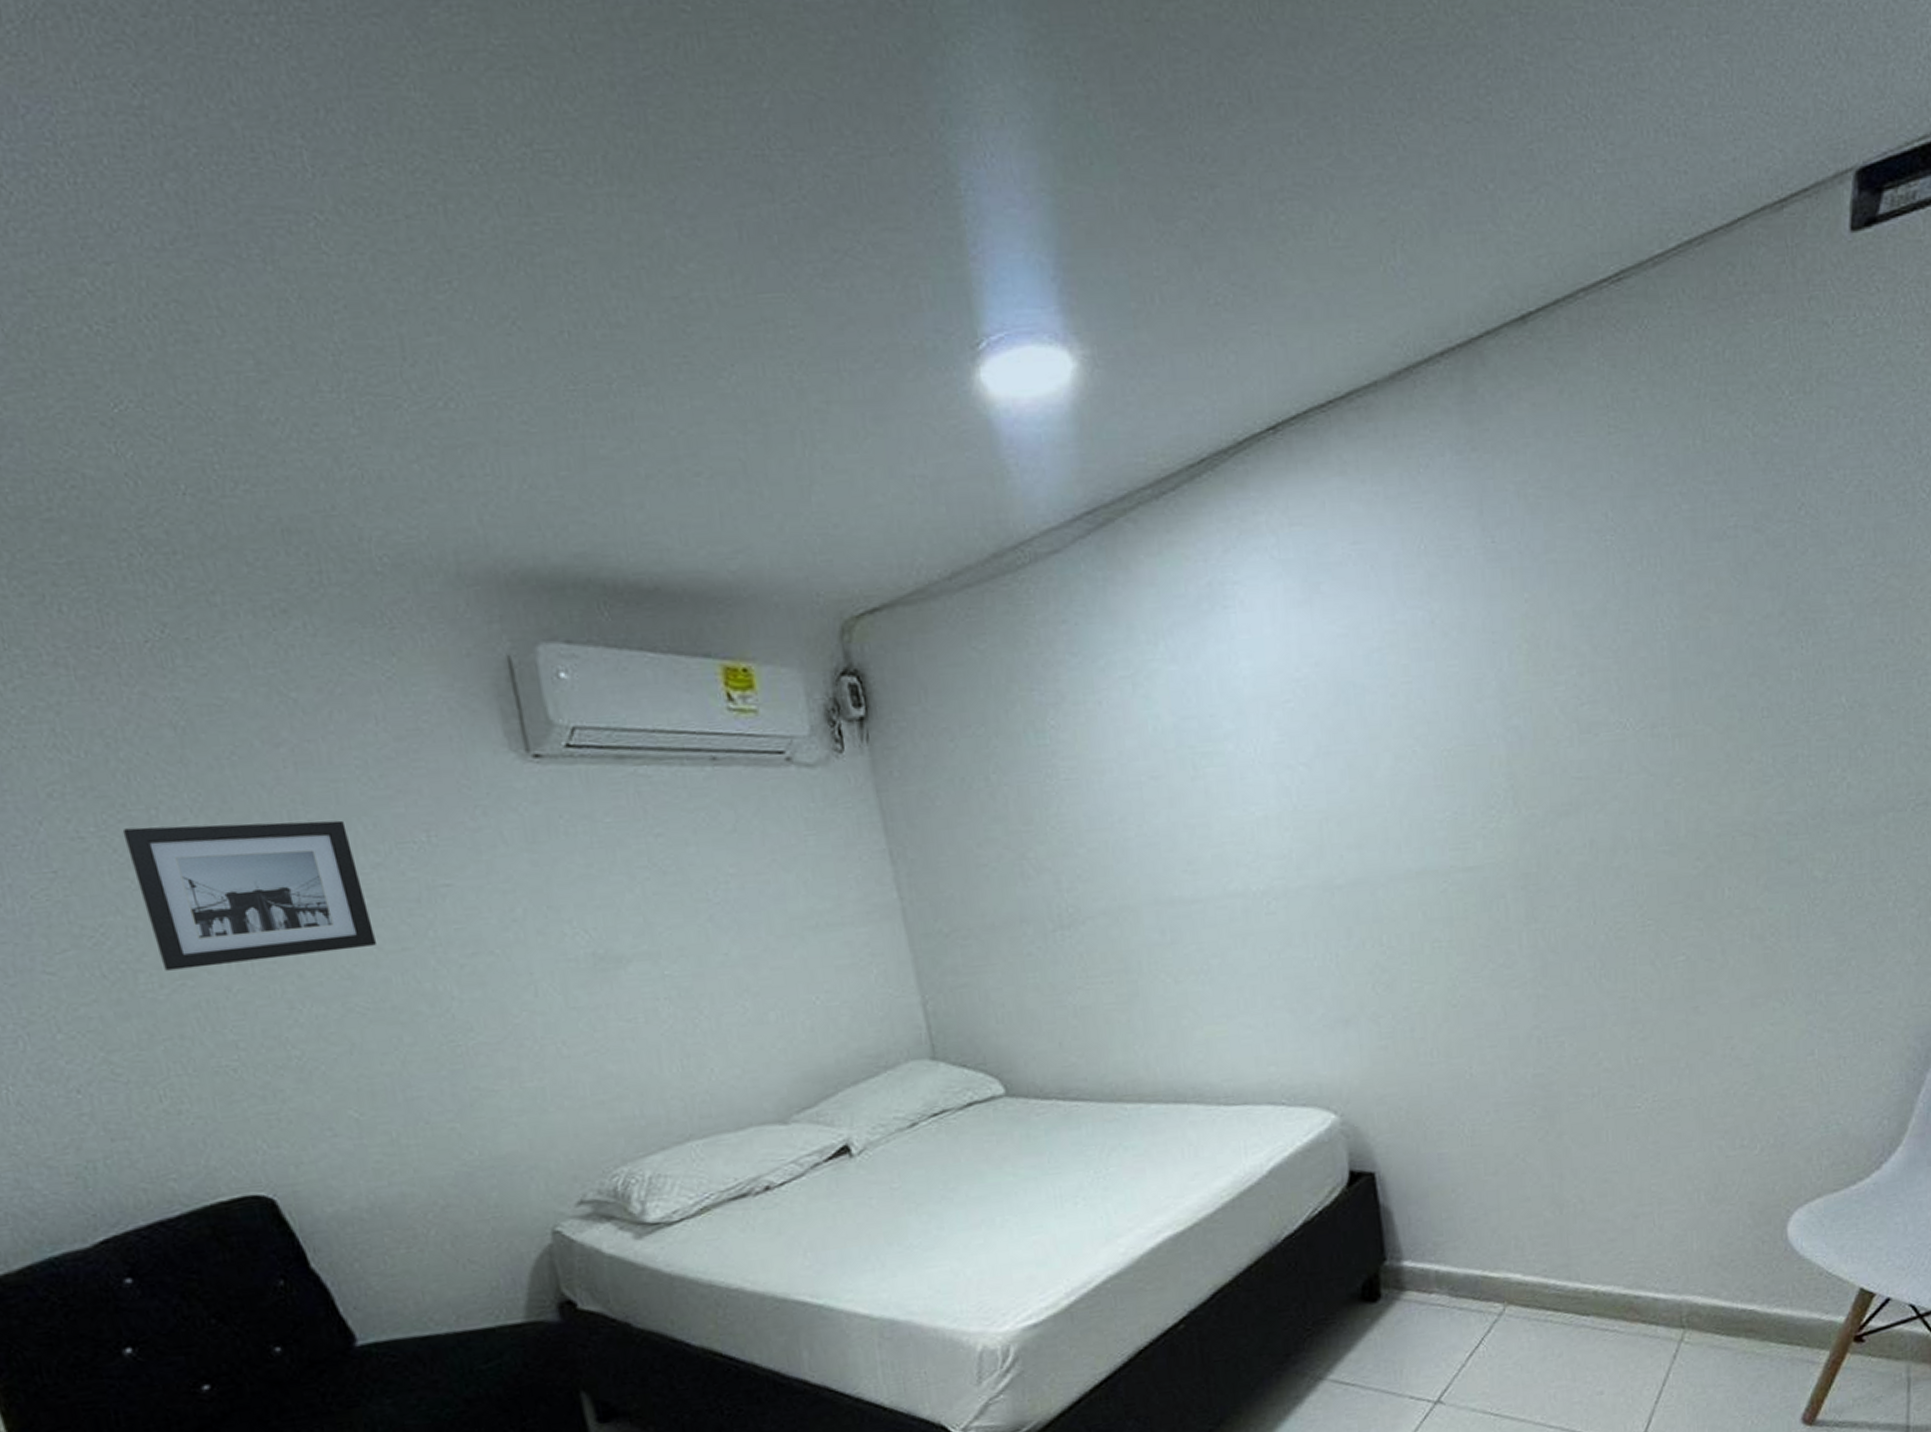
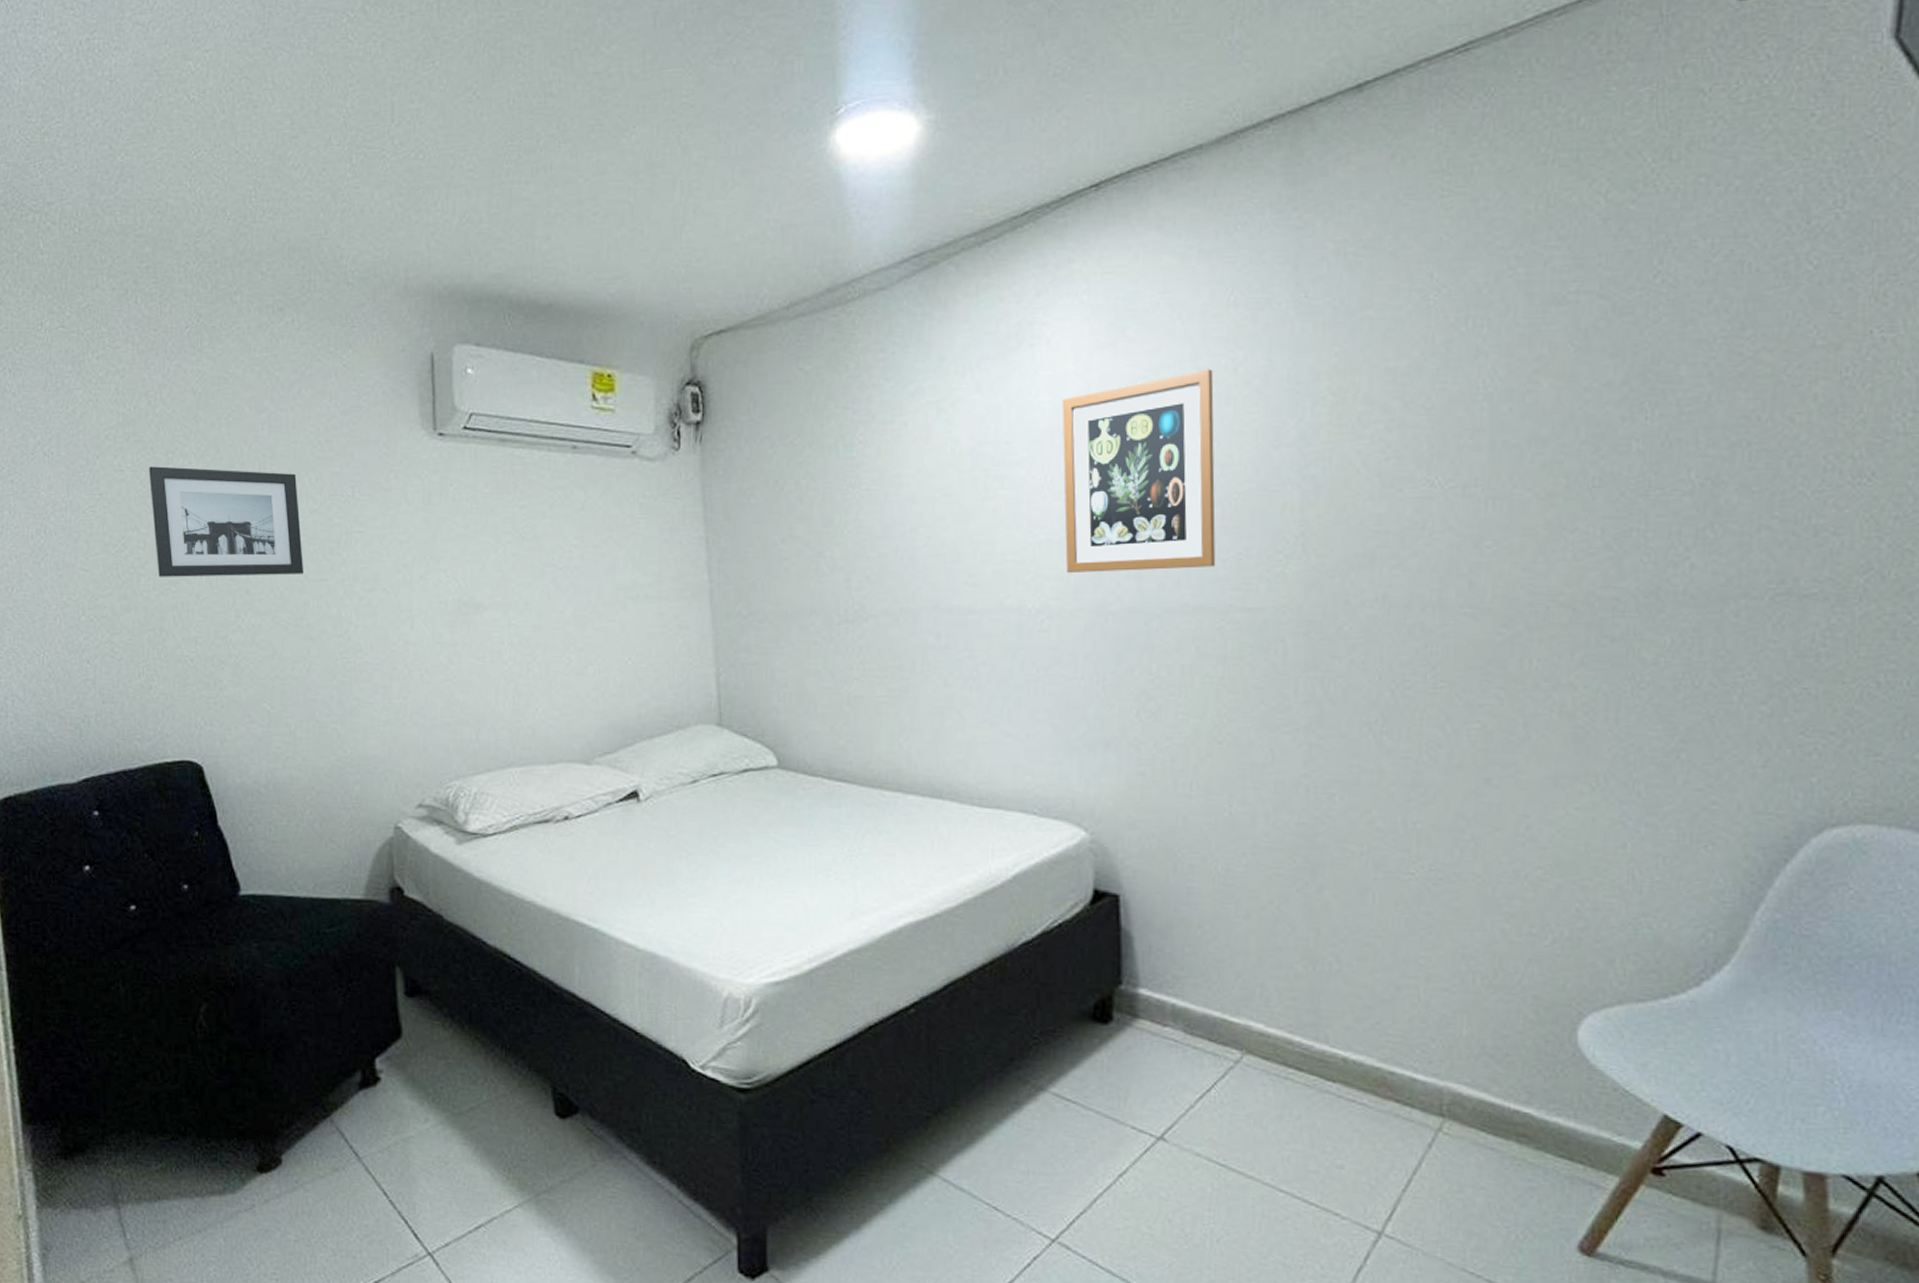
wall art: none [1263,622,1434,851] -> present [1062,369,1216,574]

